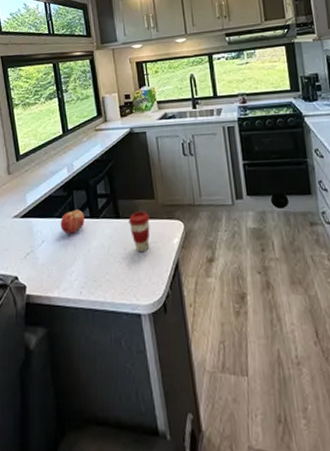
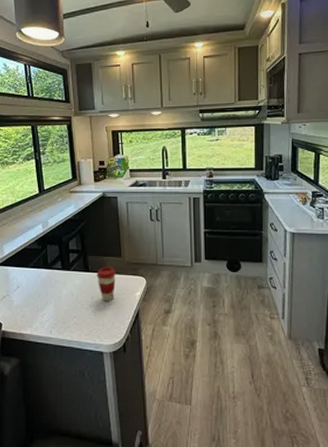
fruit: present [60,209,85,235] -> none [34,261,56,283]

